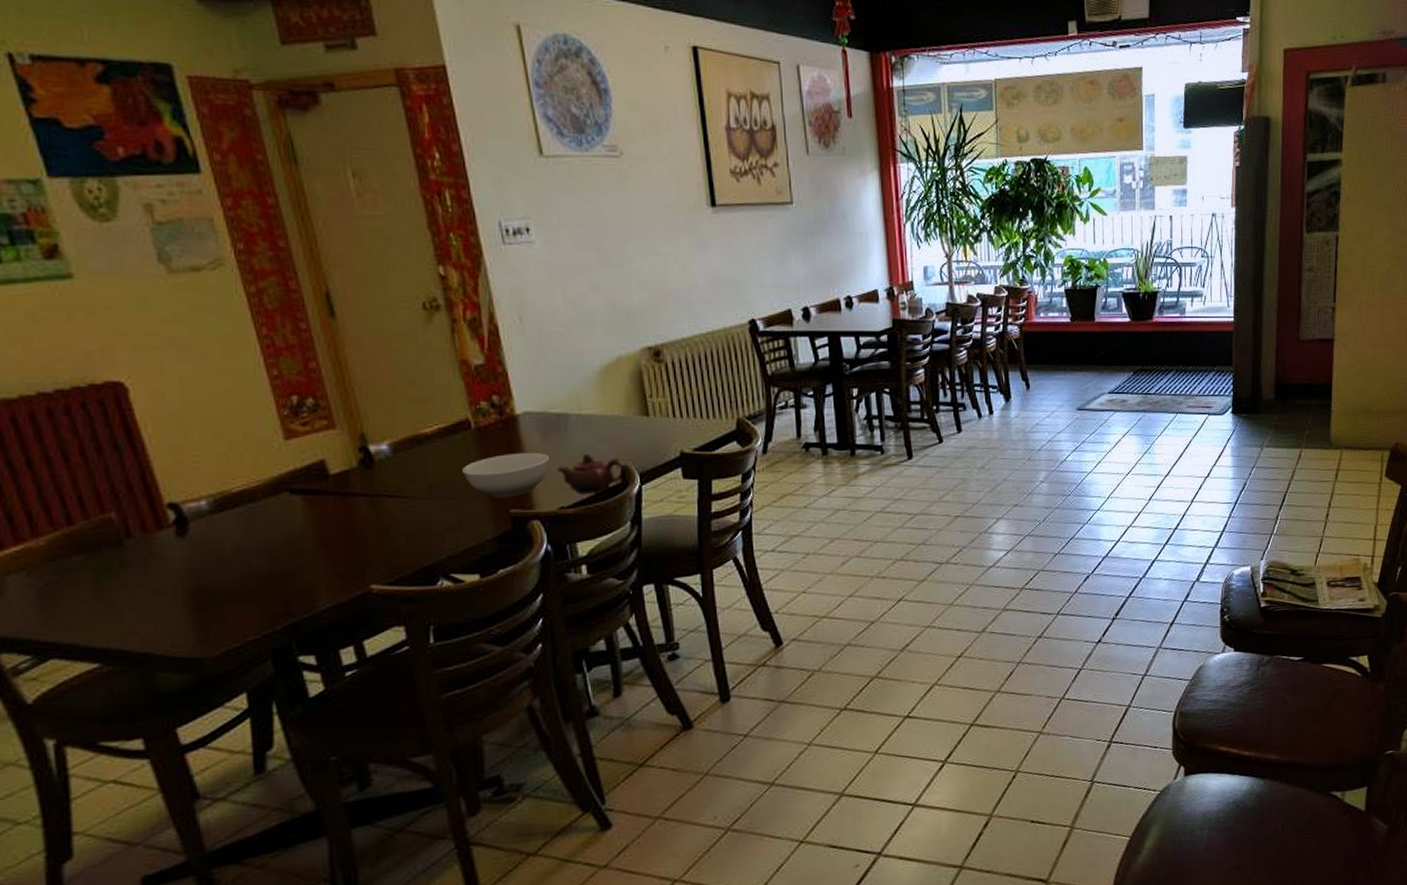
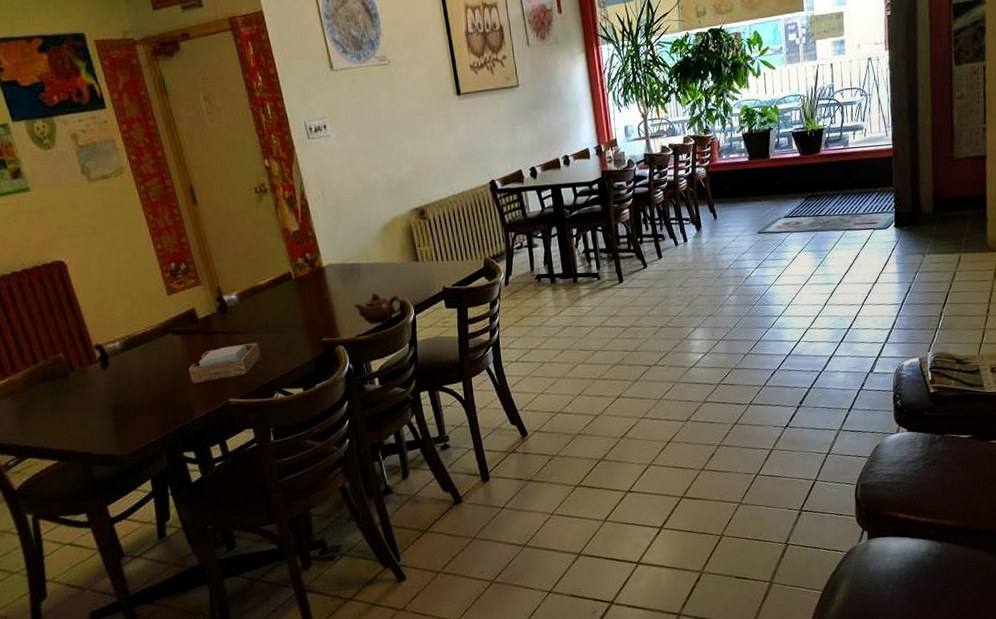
napkin holder: none [311,510,421,562] -> present [188,342,261,383]
bowl: present [462,452,549,498] -> none [287,294,348,330]

